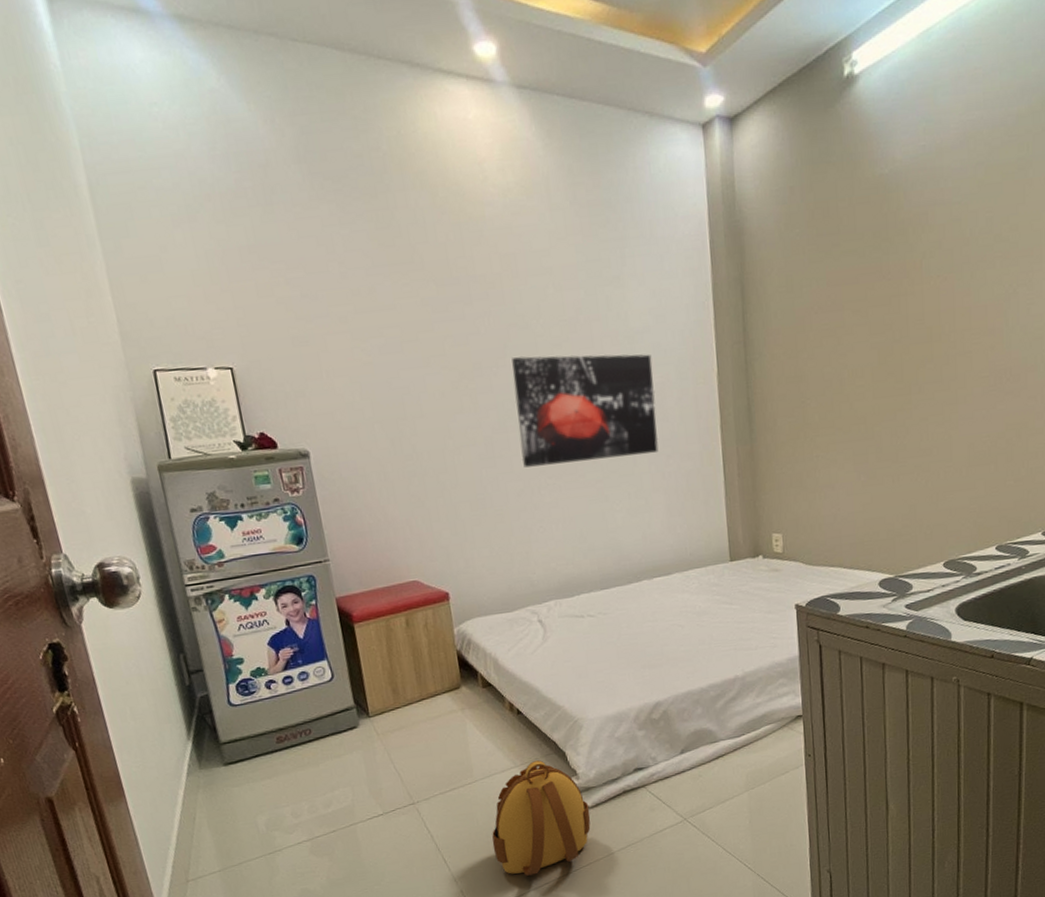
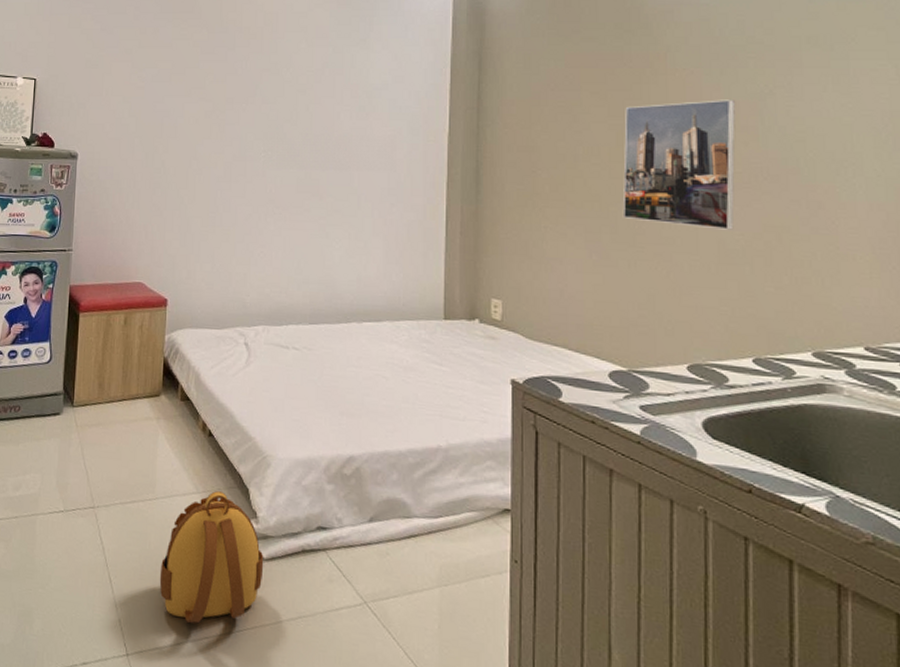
wall art: present [512,354,659,468] -> none [254,98,387,199]
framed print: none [885,303,984,437] -> present [622,99,736,230]

